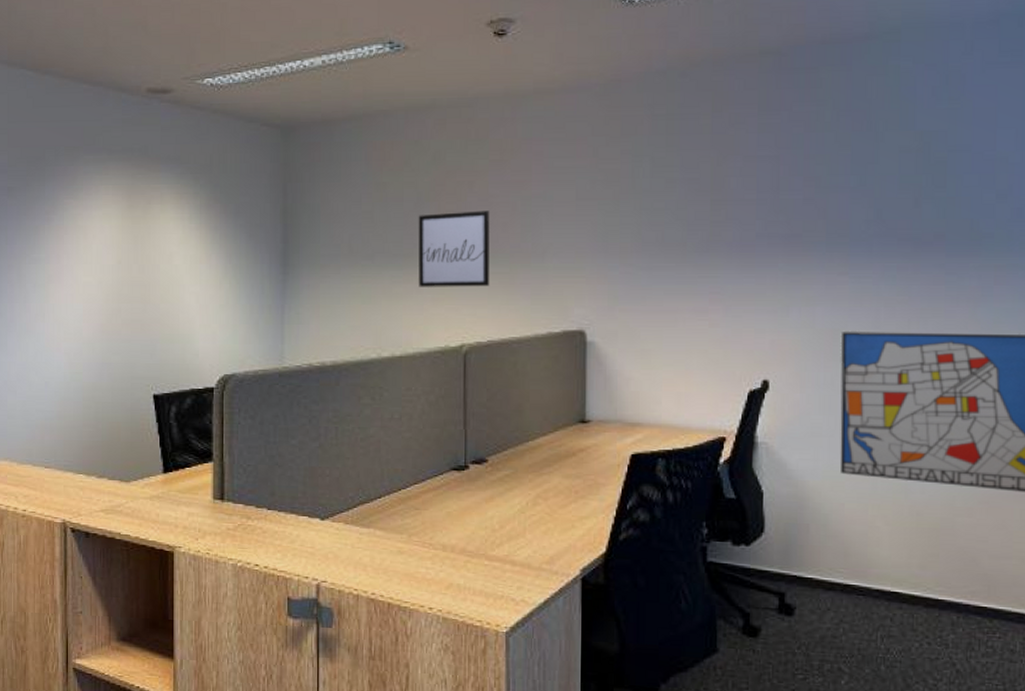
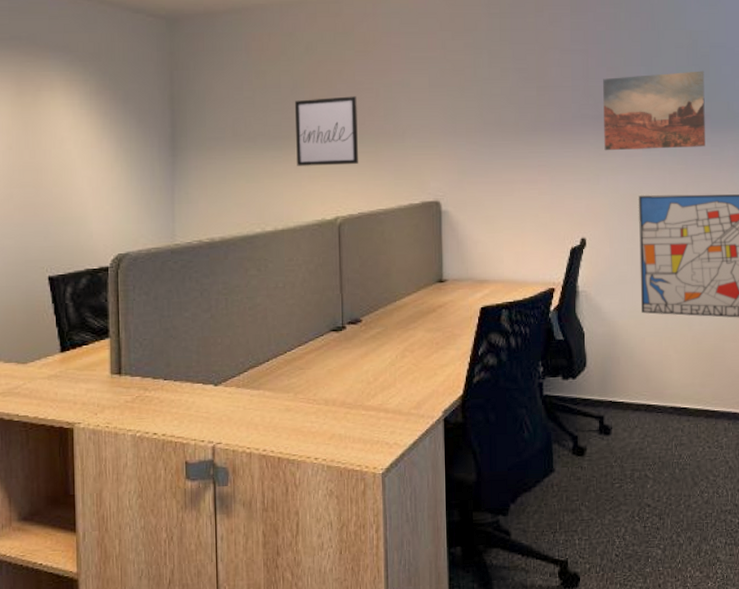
wall art: none [797,180,939,277] -> present [603,71,705,151]

